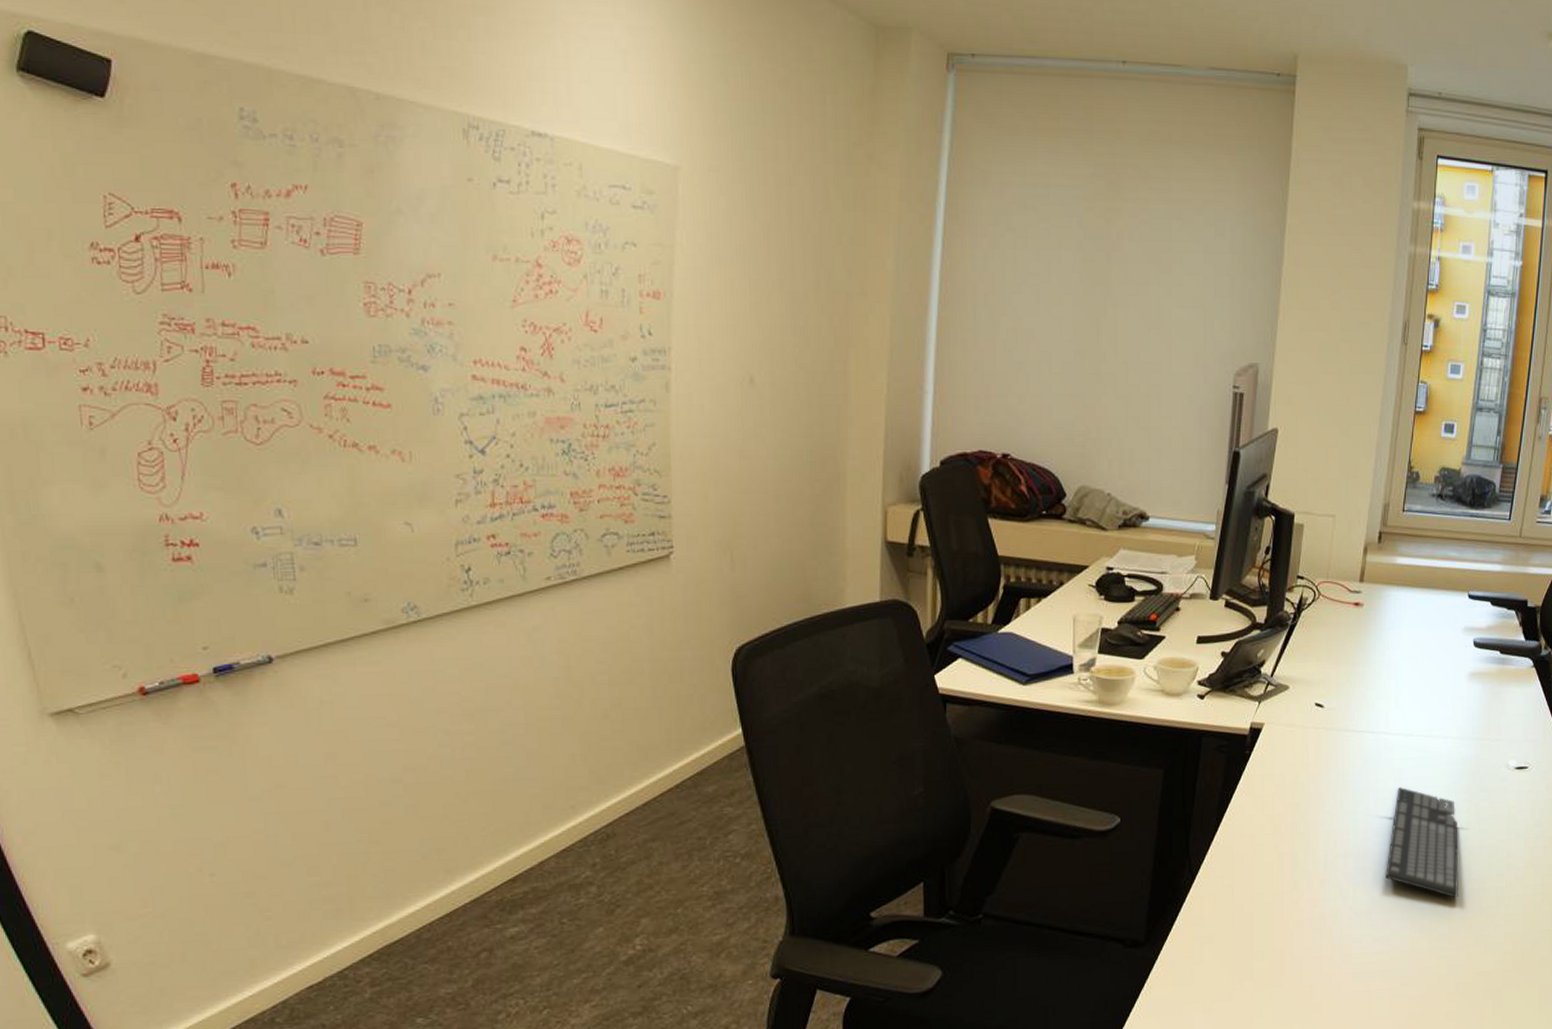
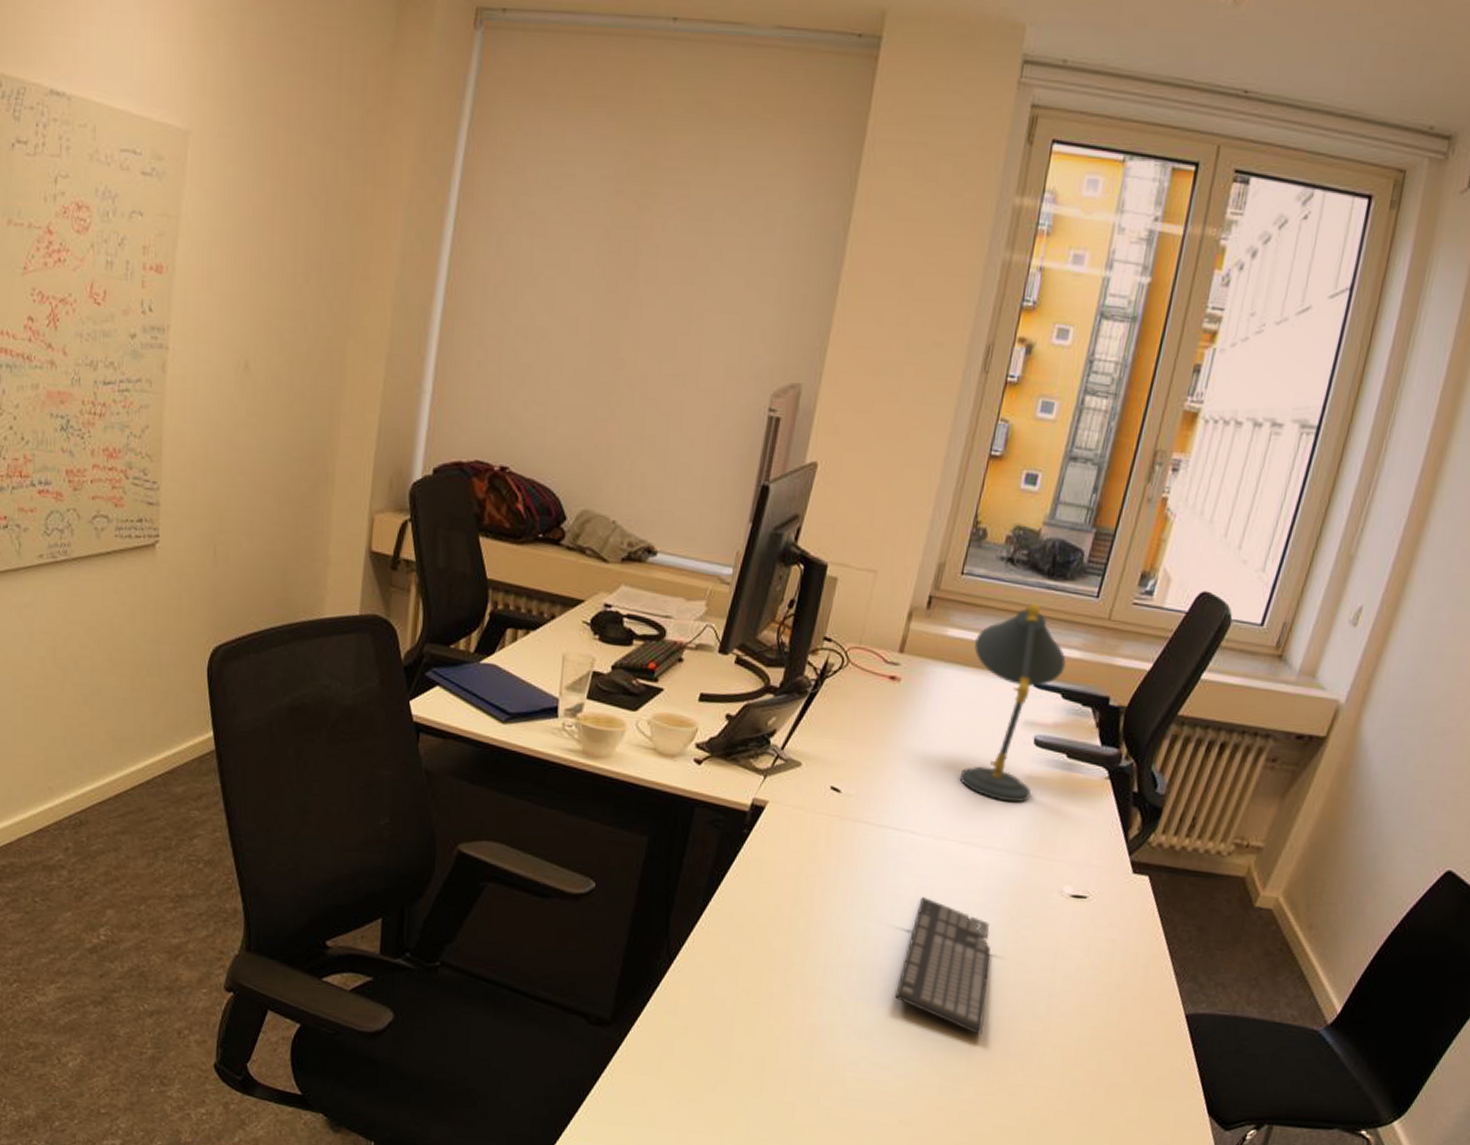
desk lamp: none [1418,529,1491,697] -> present [959,603,1066,803]

